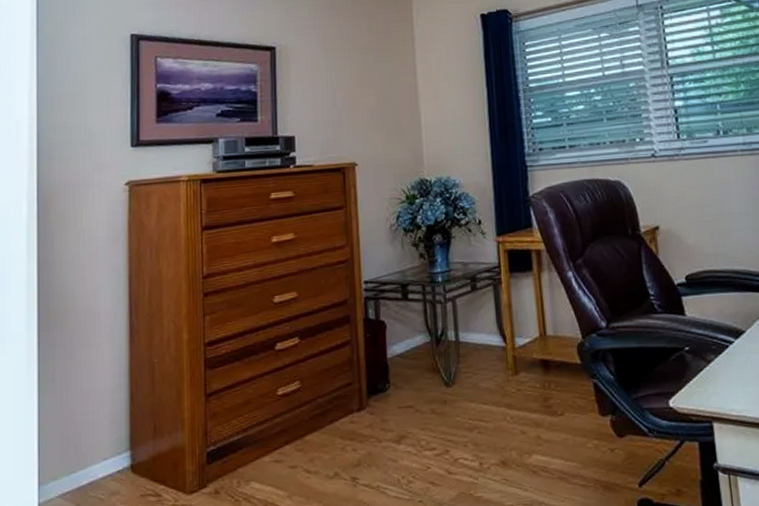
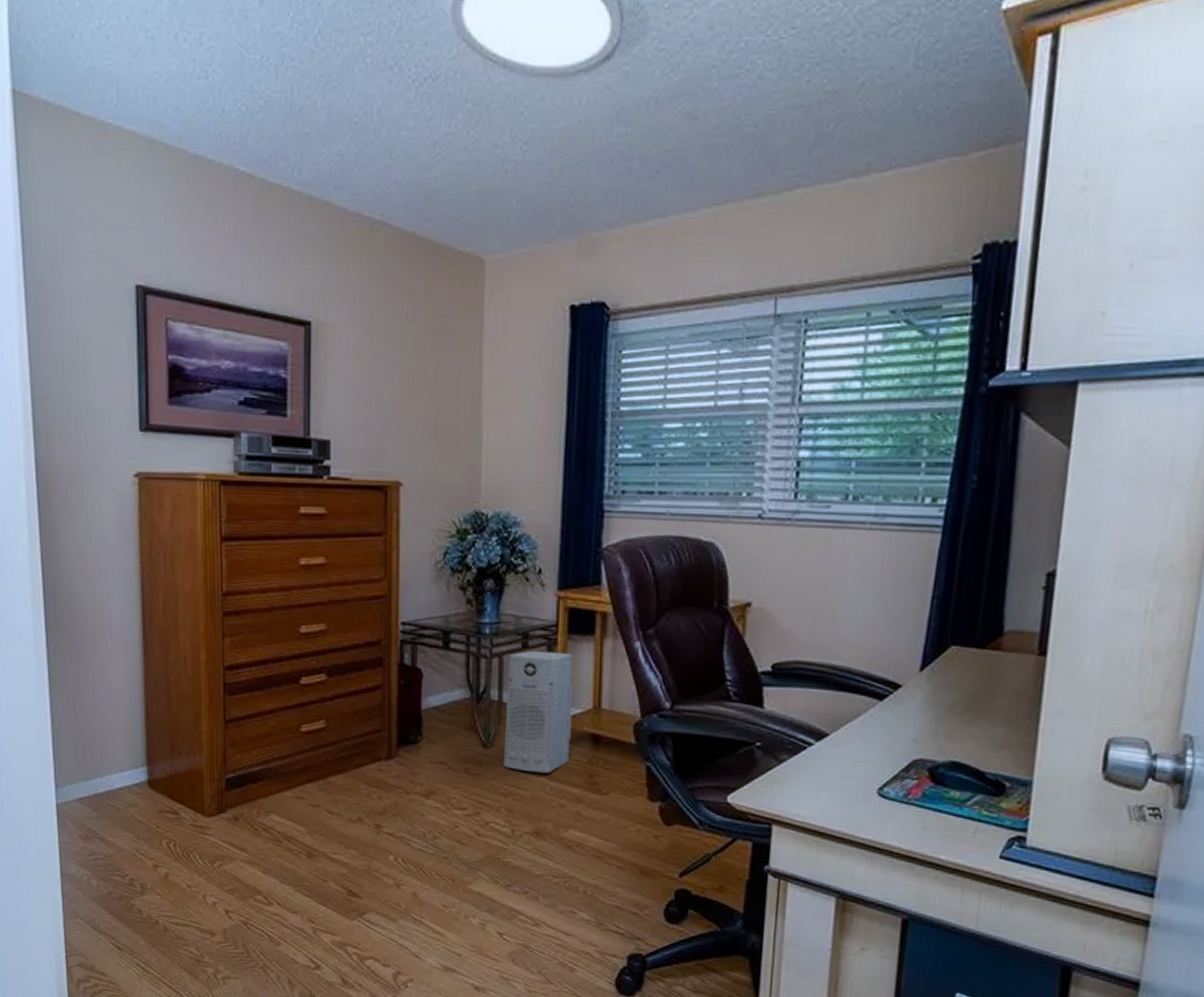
air purifier: none [460,290,524,404] -> present [503,650,573,774]

